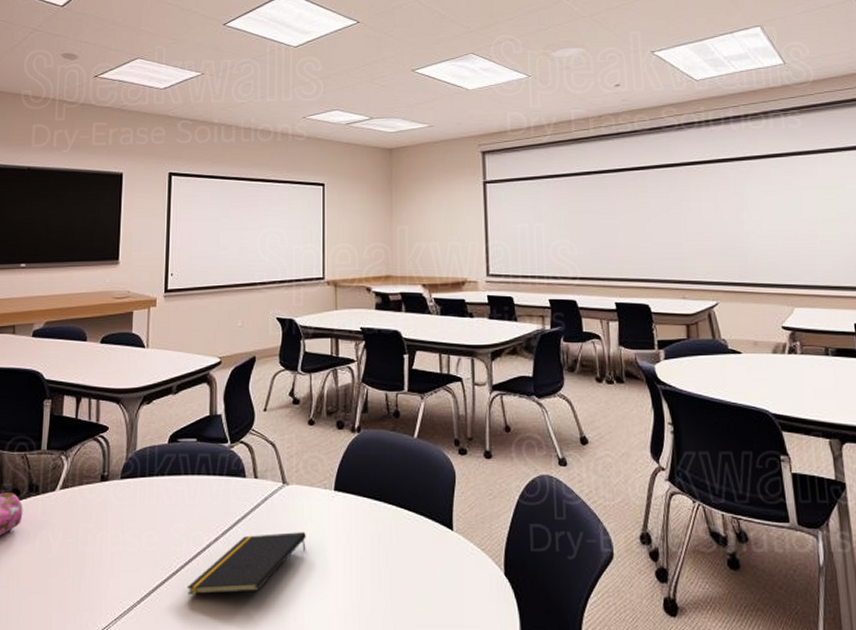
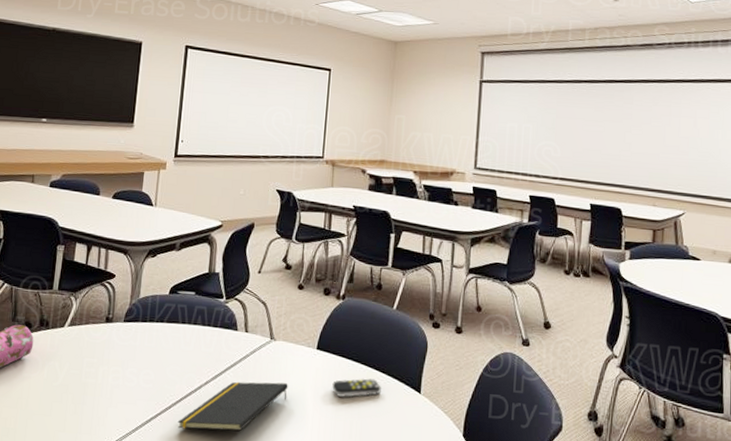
remote control: none [355,518,409,542] -> present [332,378,381,397]

